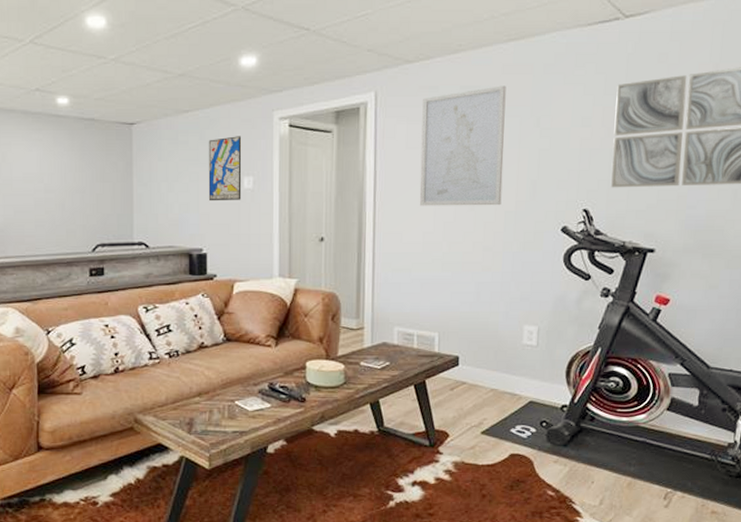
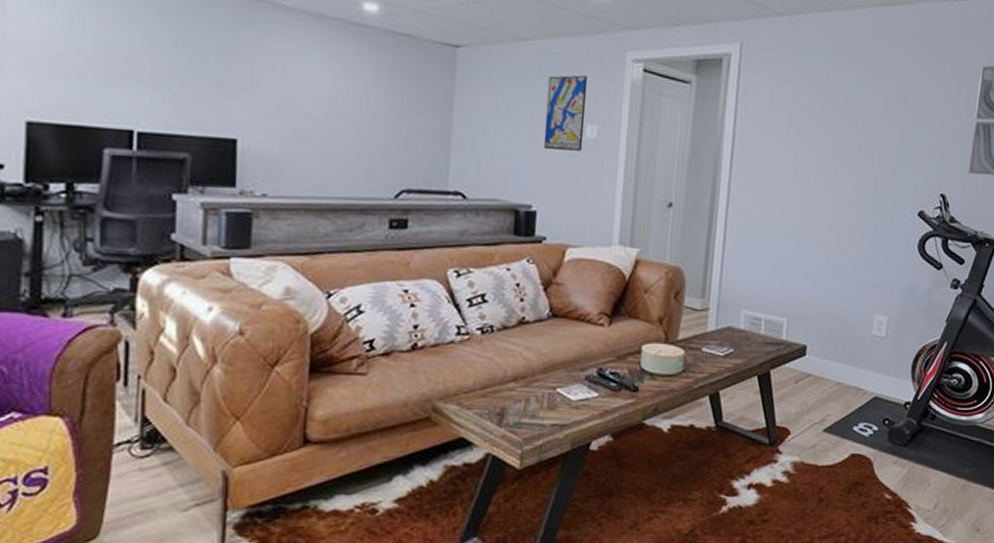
wall art: present [419,85,506,206] -> none [778,52,876,183]

